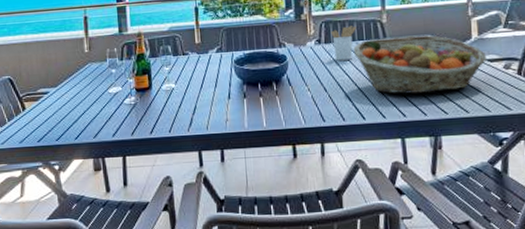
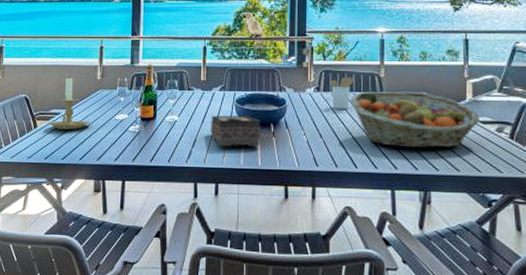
candle holder: none [36,52,83,109] -> present [47,76,91,130]
tissue box: none [210,76,264,111] -> present [211,115,261,147]

